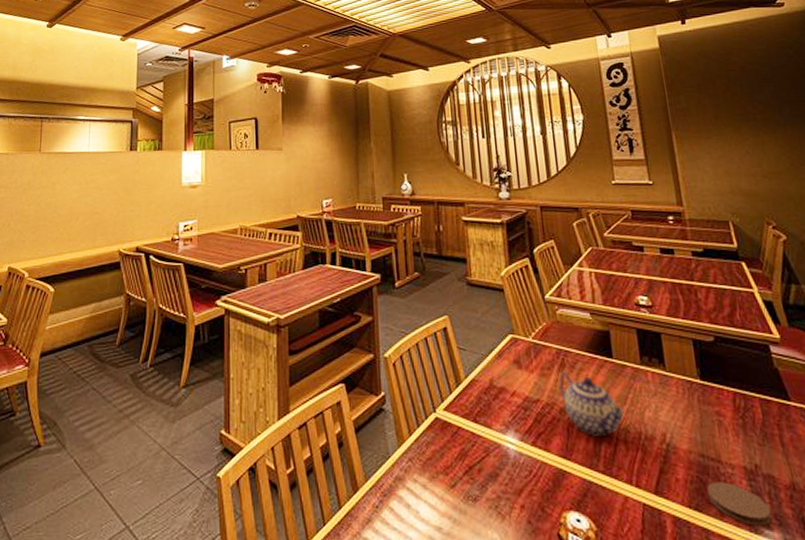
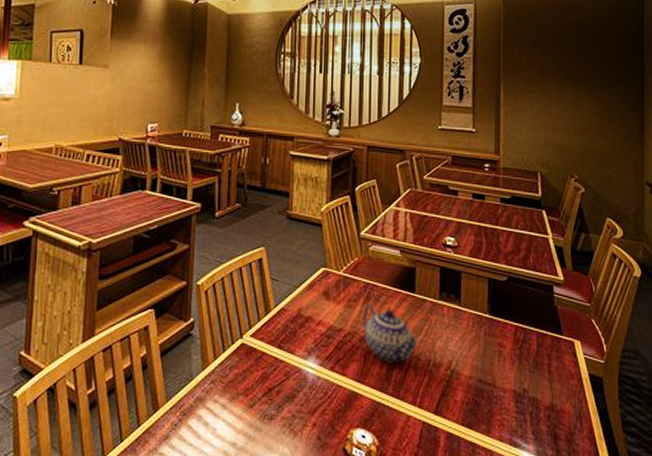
coaster: present [707,482,772,526] -> none [480,404,530,440]

